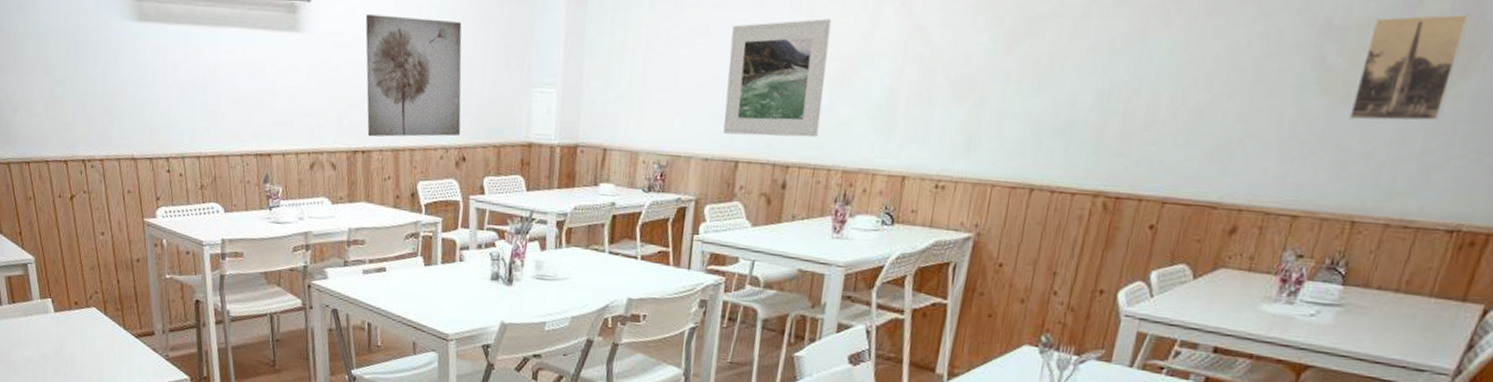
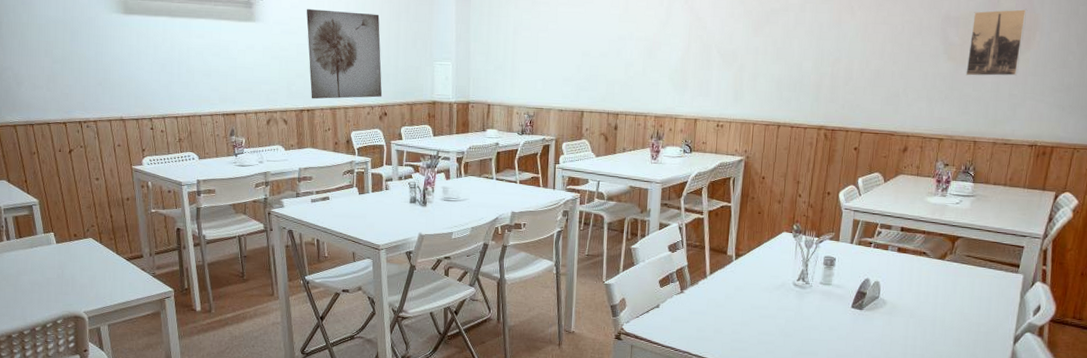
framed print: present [723,19,832,138] -> none [571,12,640,94]

